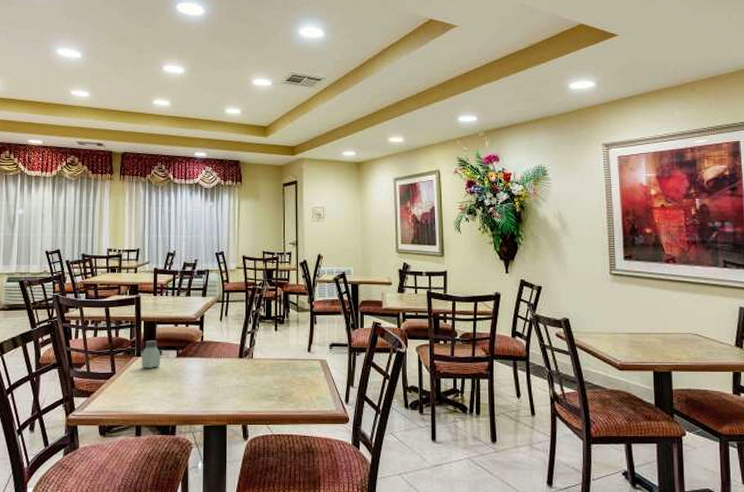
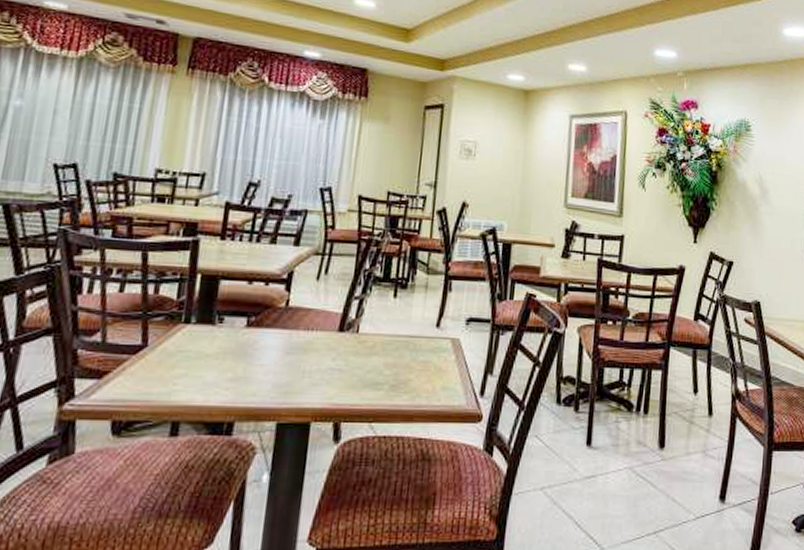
saltshaker: present [141,341,161,368] -> none [190,302,223,341]

